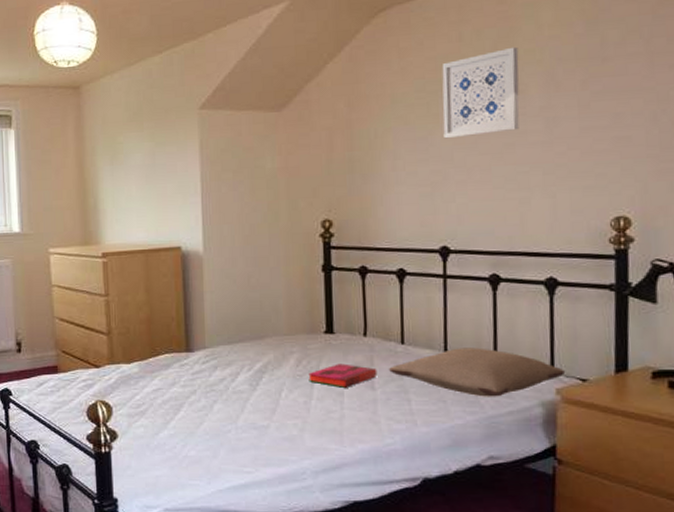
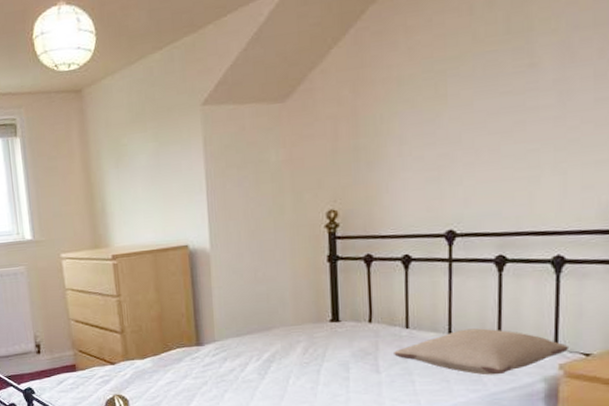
hardback book: present [308,363,378,388] -> none [315,349,382,373]
wall art: present [441,46,520,139] -> none [451,16,533,120]

